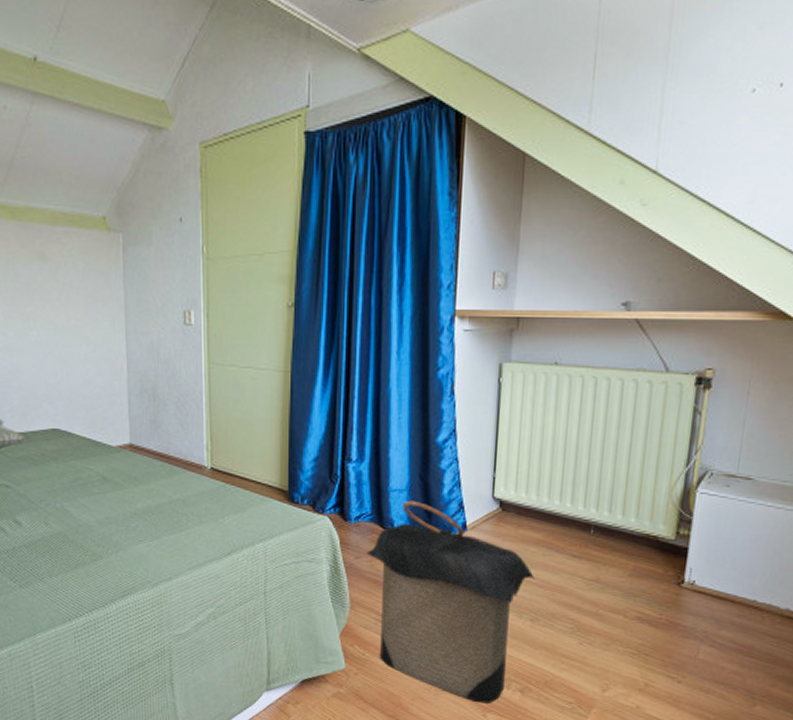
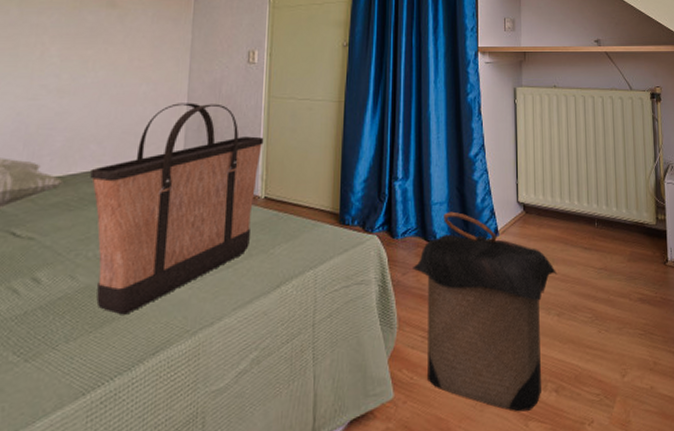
shopping bag: none [47,366,206,561] -> present [90,103,264,315]

